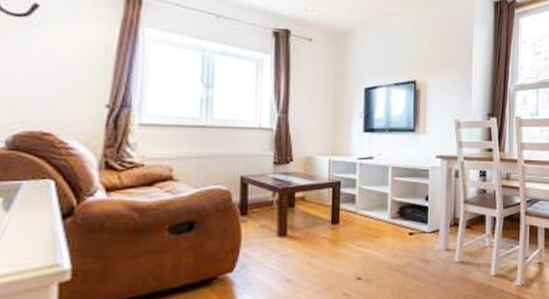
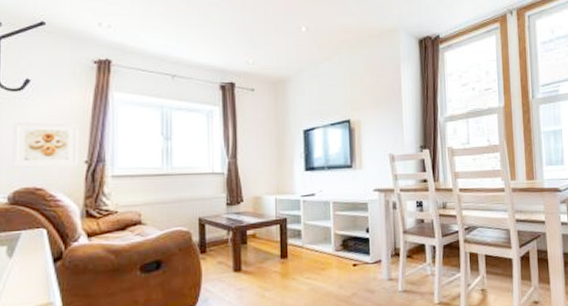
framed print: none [13,51,101,111] -> present [12,120,79,169]

